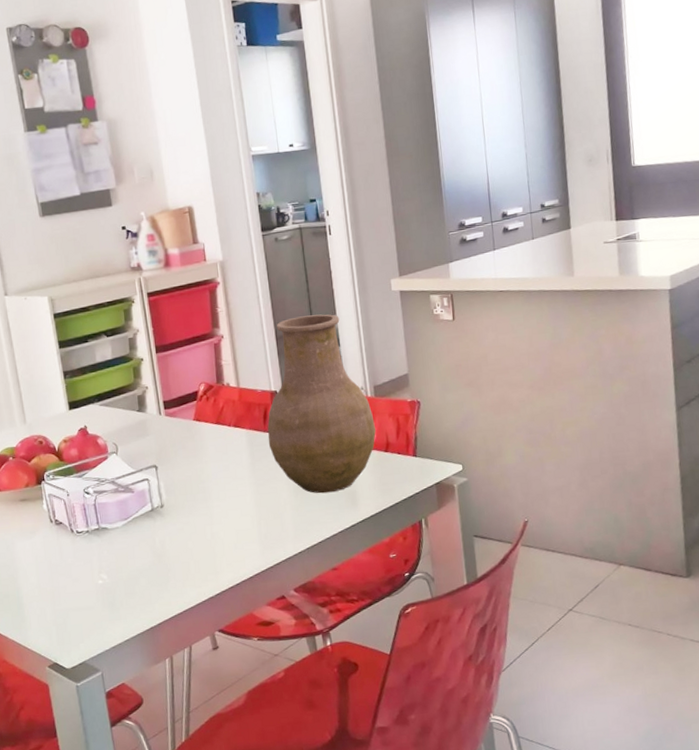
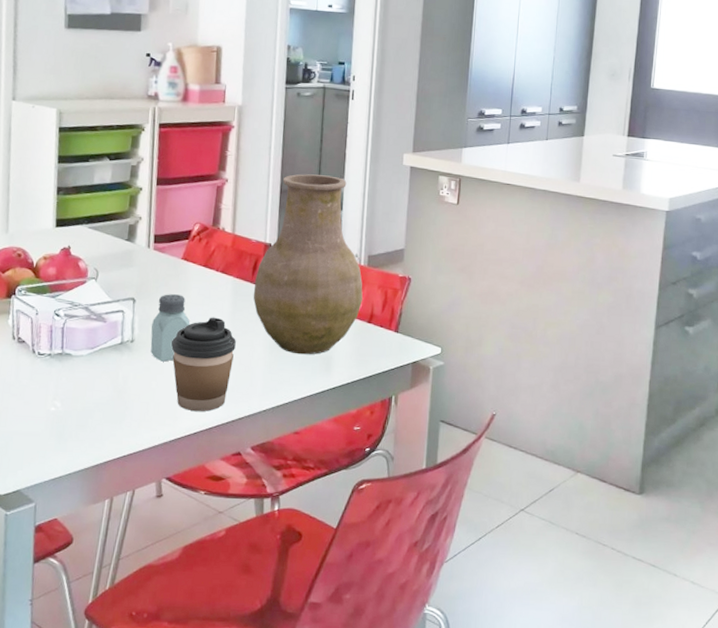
saltshaker: none [176,454,214,521] -> present [150,294,190,362]
coffee cup: none [199,470,262,564] -> present [171,317,236,412]

